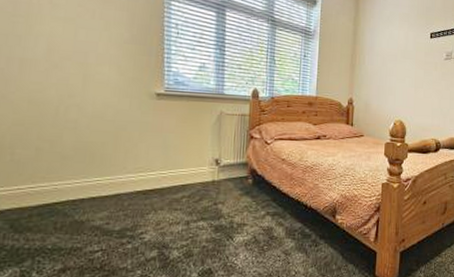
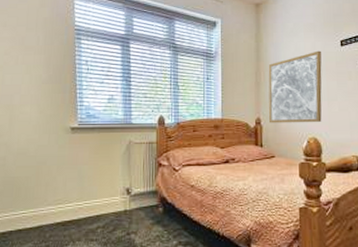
wall art: none [361,40,413,107] -> present [268,50,322,123]

